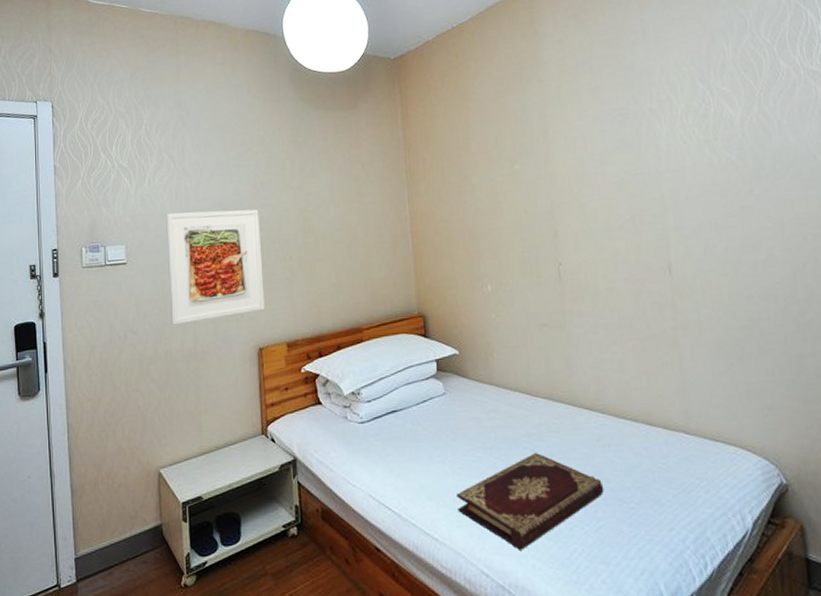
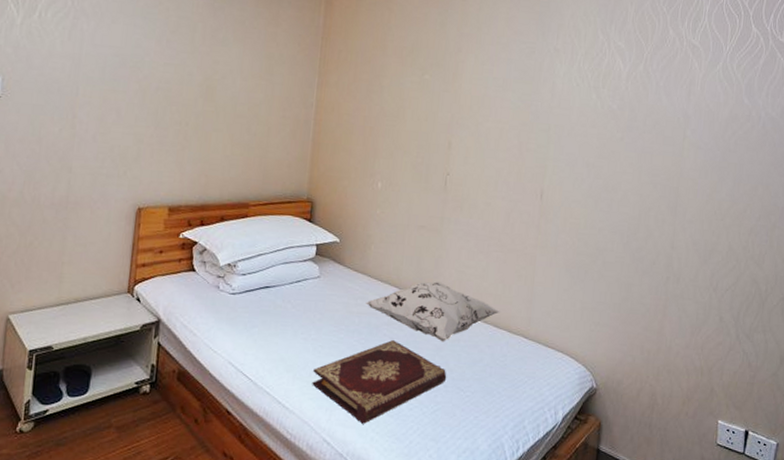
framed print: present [166,209,265,325] -> none [44,52,160,171]
decorative pillow: none [498,382,650,449] -> present [365,281,500,342]

